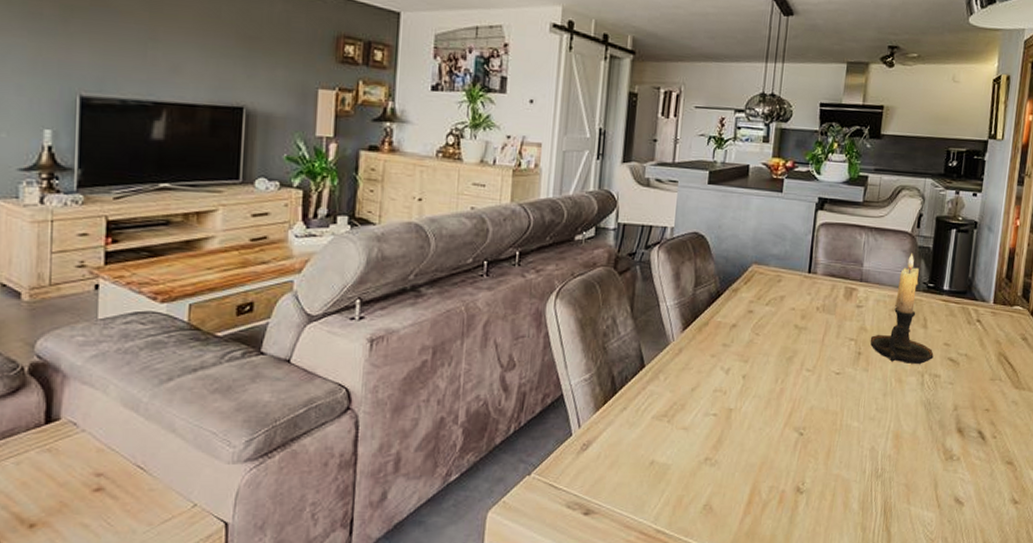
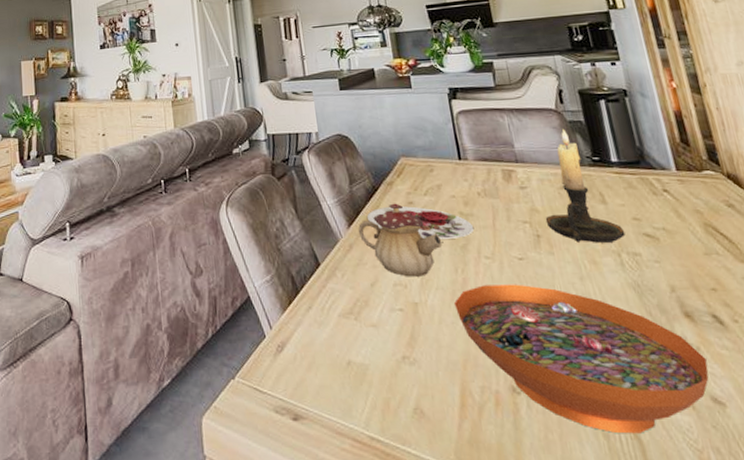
teapot: none [691,310,771,384] -> present [358,203,442,277]
plate: none [703,314,804,350] -> present [366,206,474,239]
decorative bowl: none [766,396,962,527] -> present [454,284,709,434]

